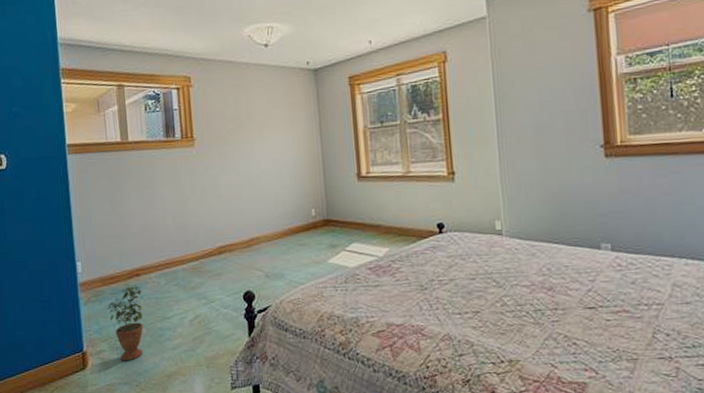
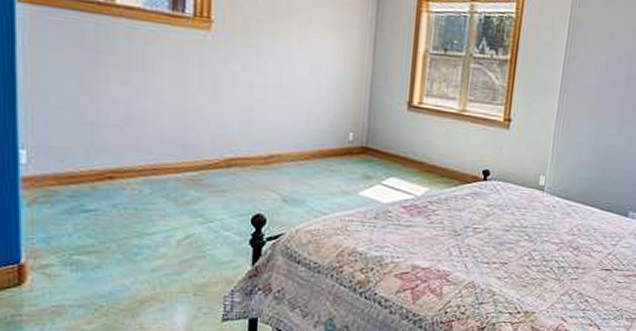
potted plant: present [108,285,143,360] -> none [63,189,115,279]

